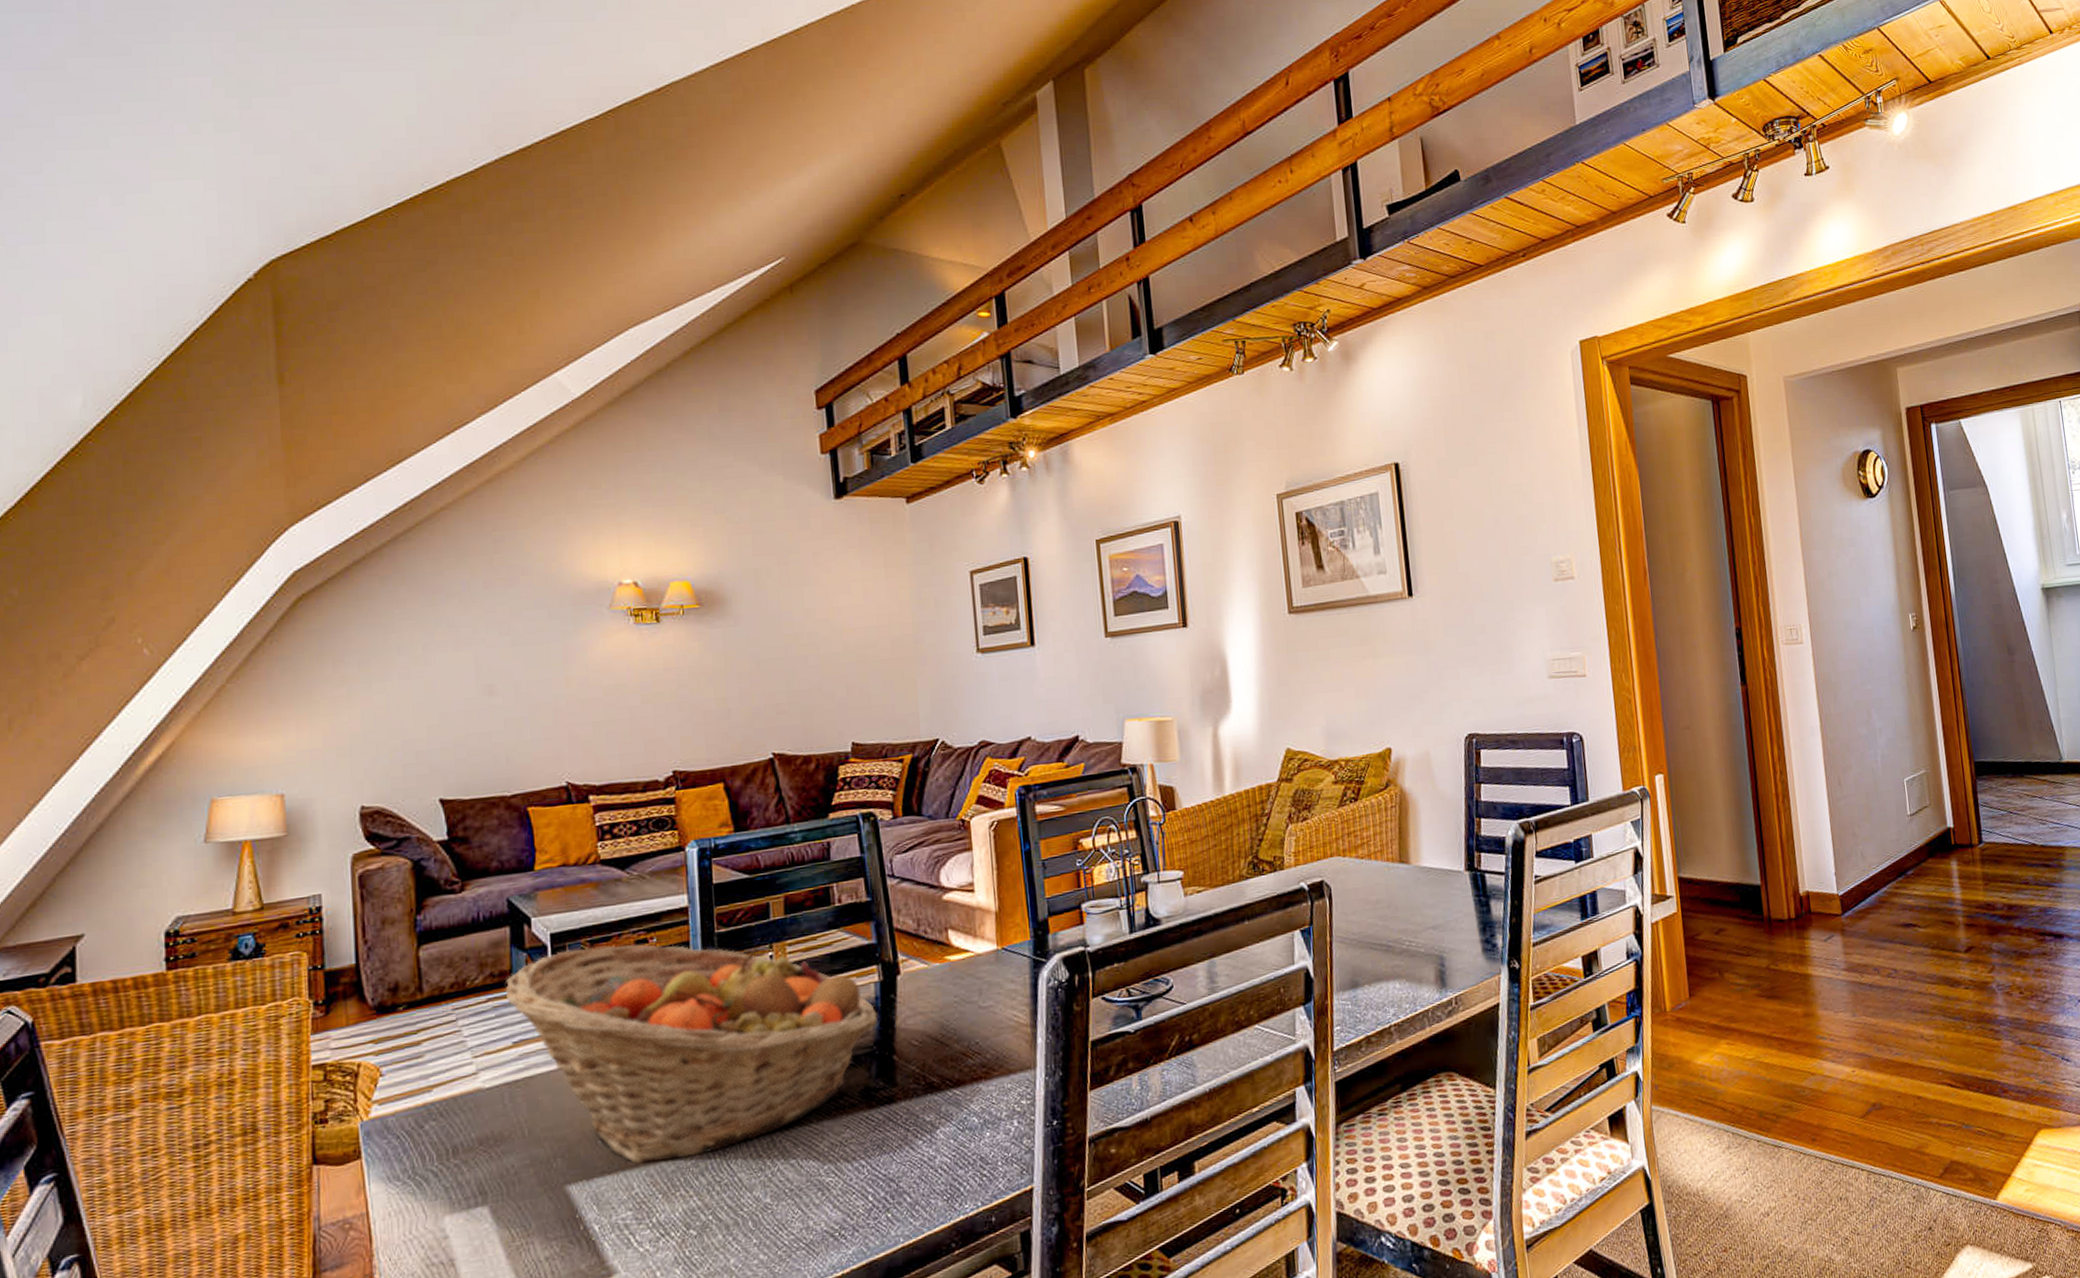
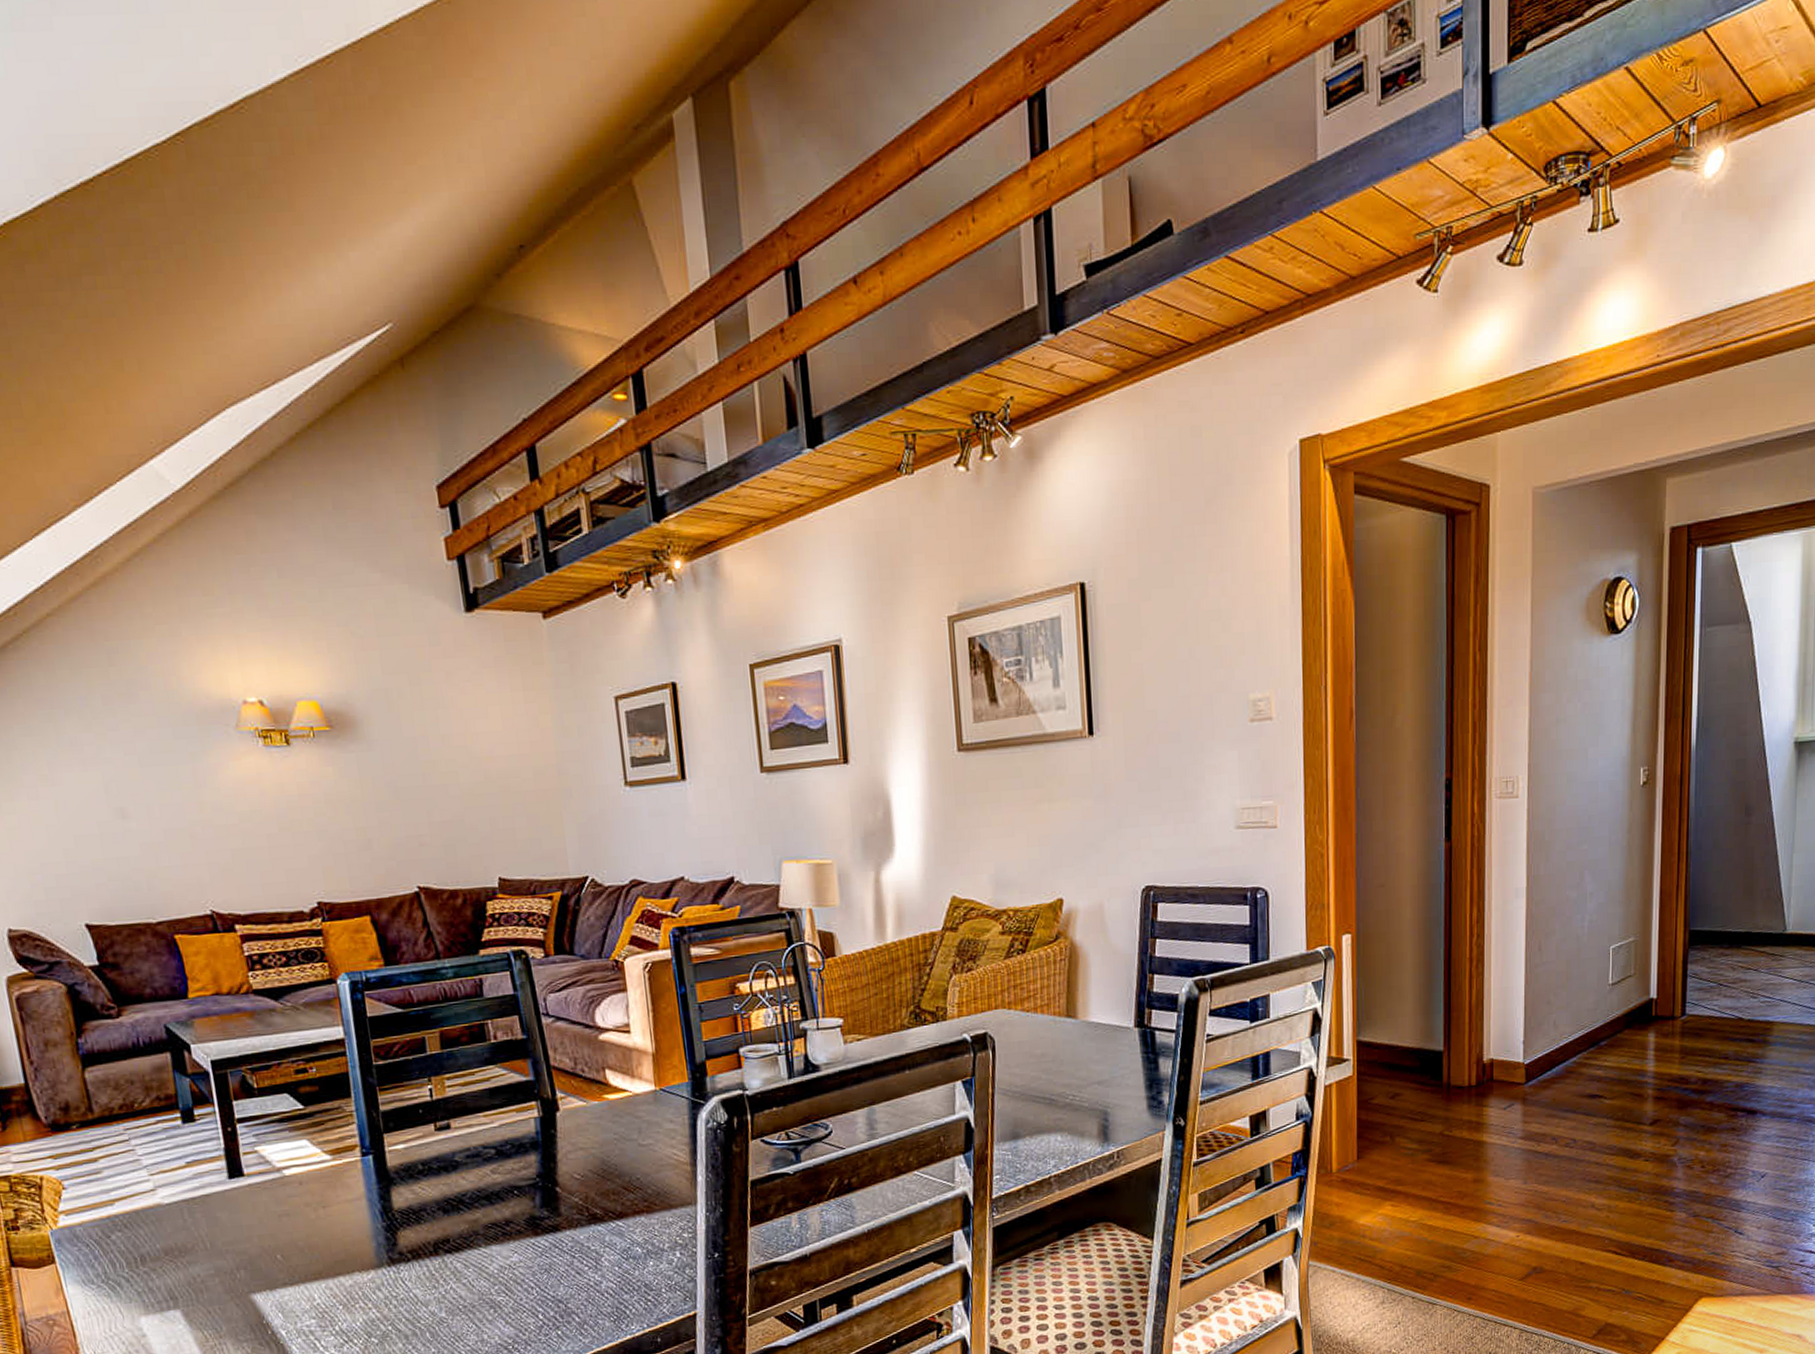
fruit basket: present [505,944,878,1164] -> none [172,1073,539,1278]

